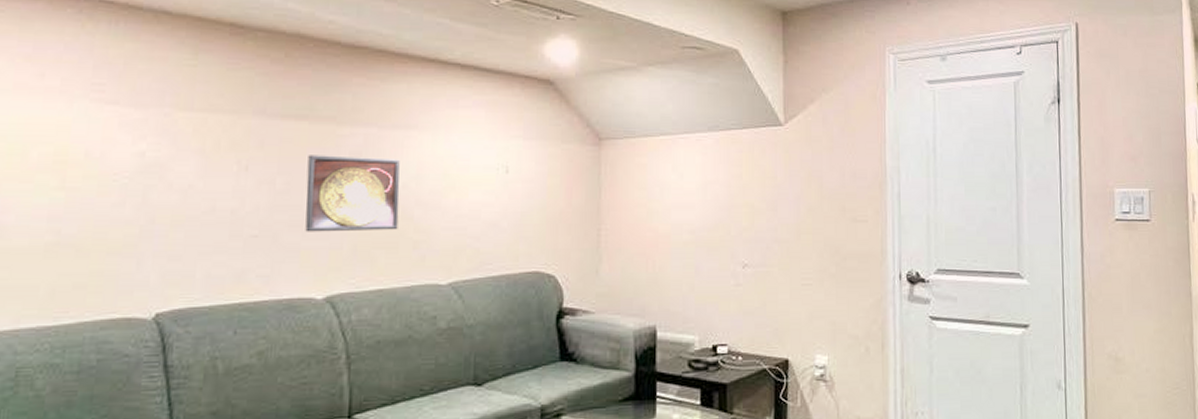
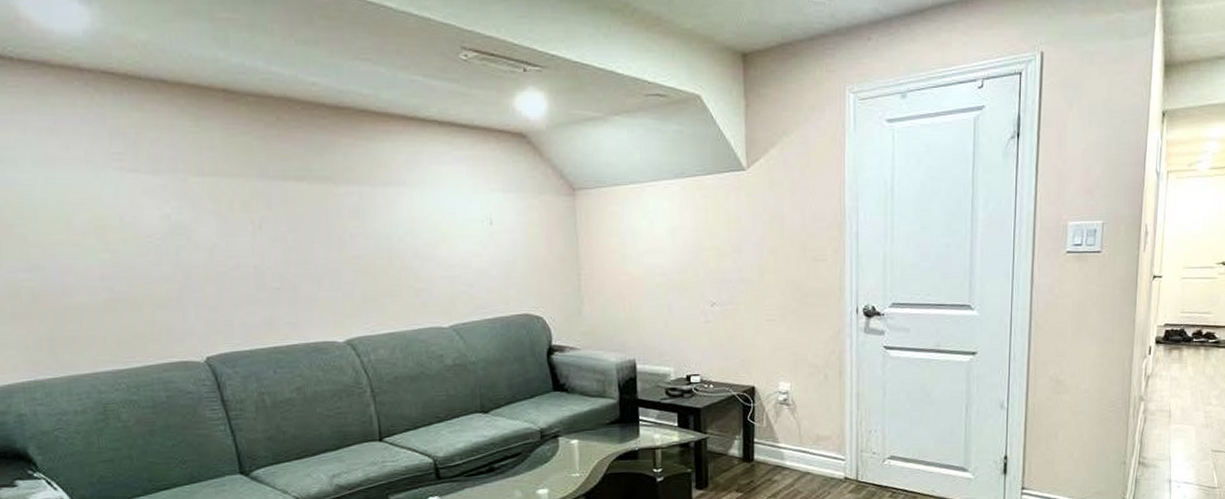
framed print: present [305,155,400,232] -> none [312,213,400,284]

